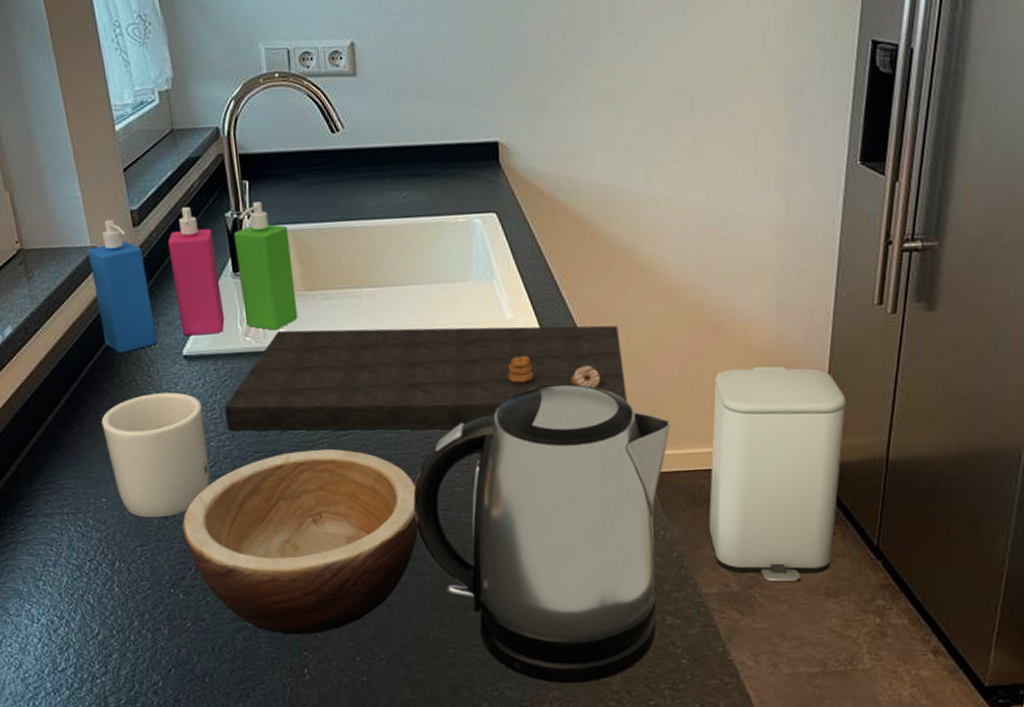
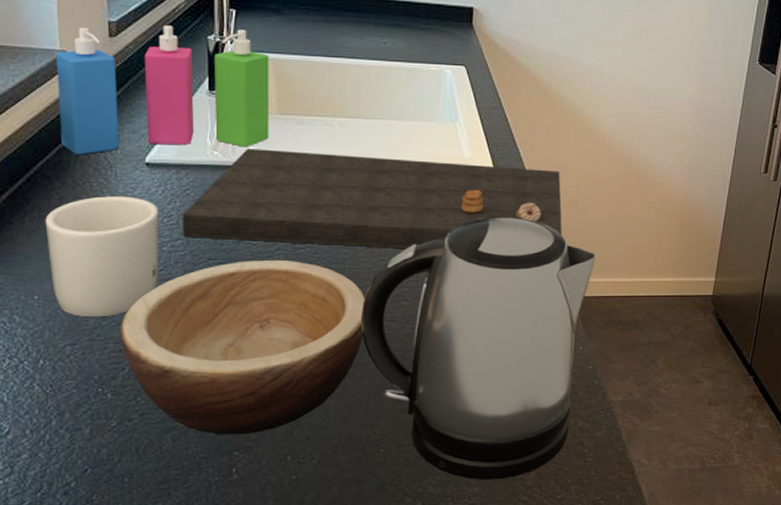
pedal bin: present [708,366,846,583] -> none [620,214,735,394]

